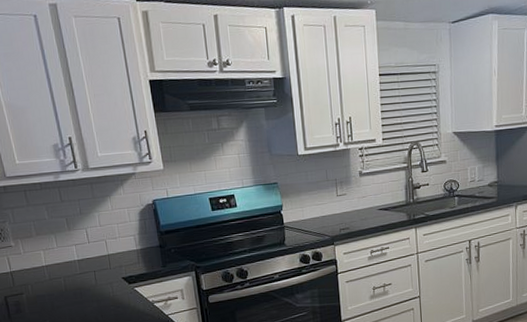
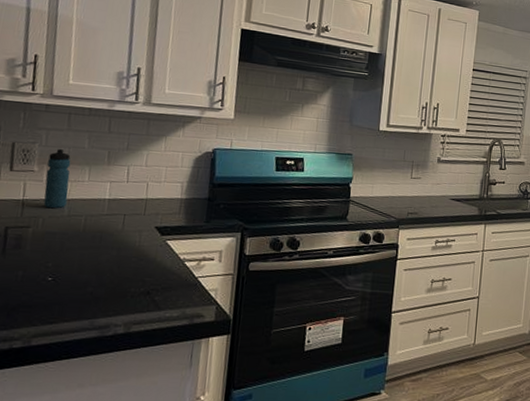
water bottle: none [19,224,46,276] -> present [43,149,71,209]

